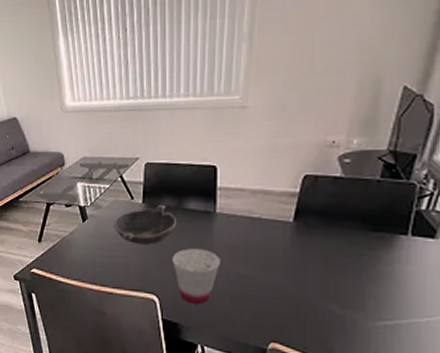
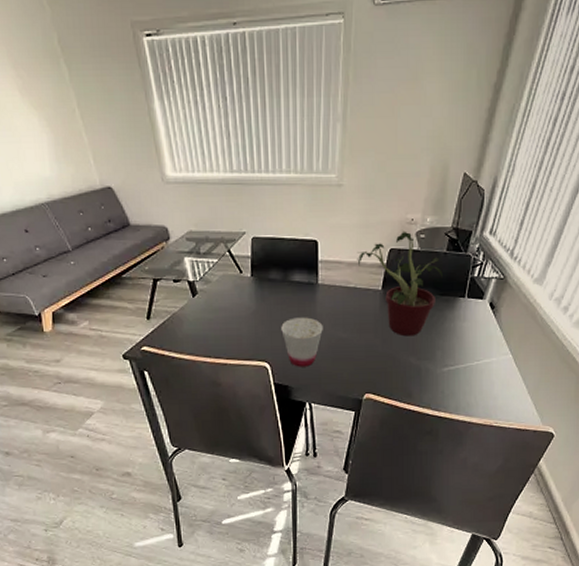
bowl: present [113,206,177,244] -> none [224,278,284,316]
potted plant: none [263,153,375,279] -> present [357,229,443,337]

